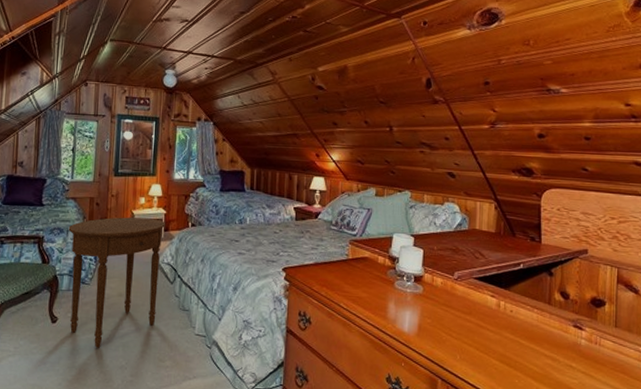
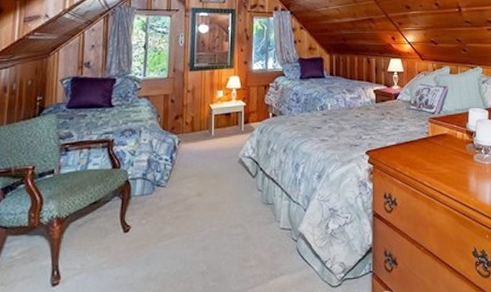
side table: present [68,217,165,348] -> none [141,112,245,255]

